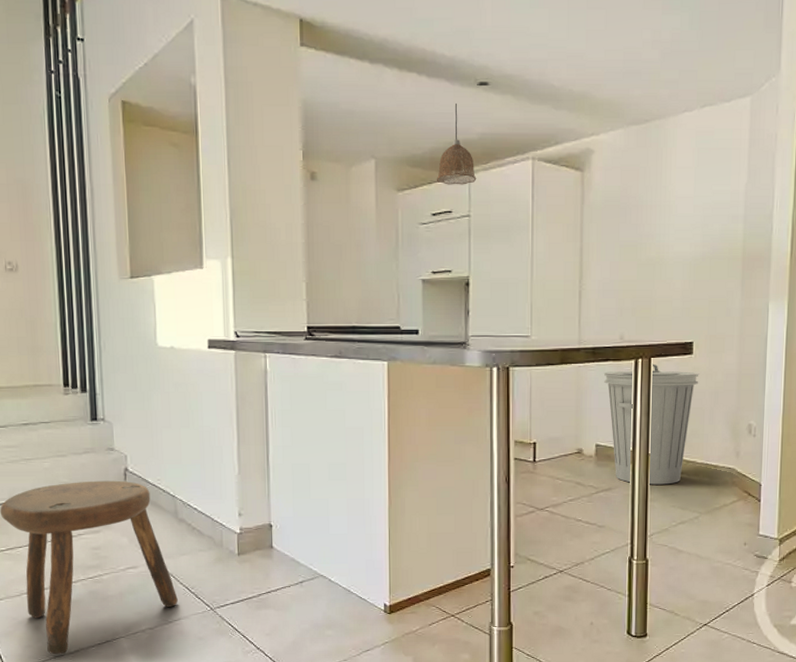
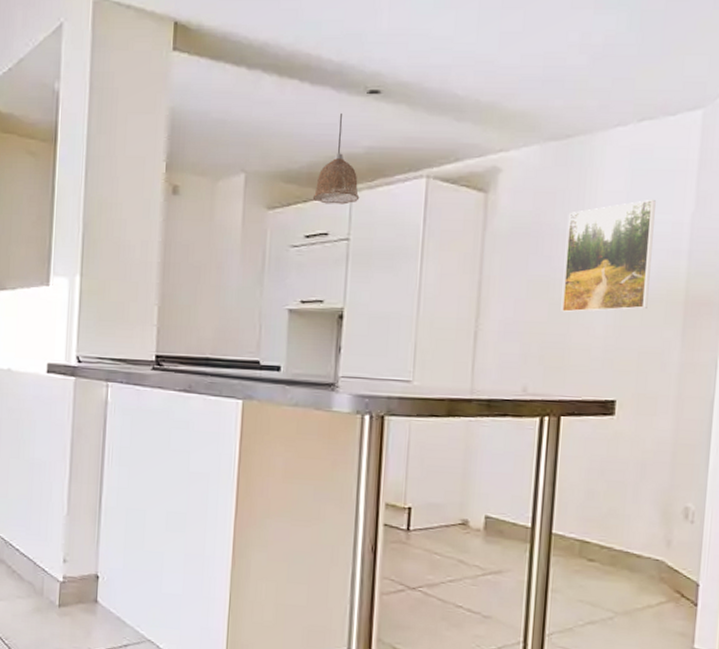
trash can: present [603,363,699,485] -> none [499,423,622,573]
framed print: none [647,174,717,272] -> present [561,200,656,313]

